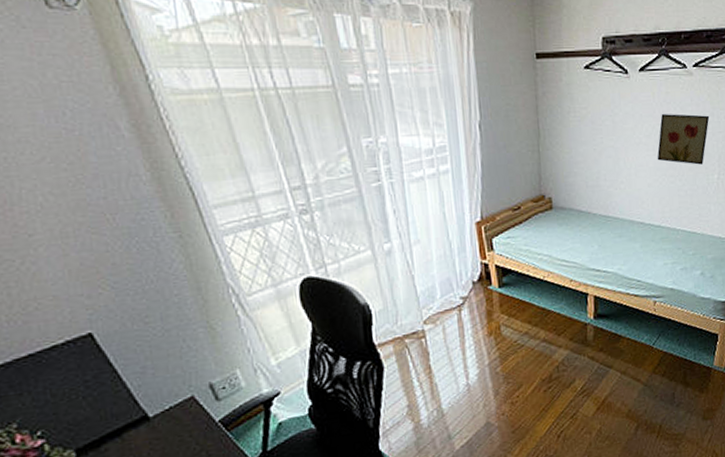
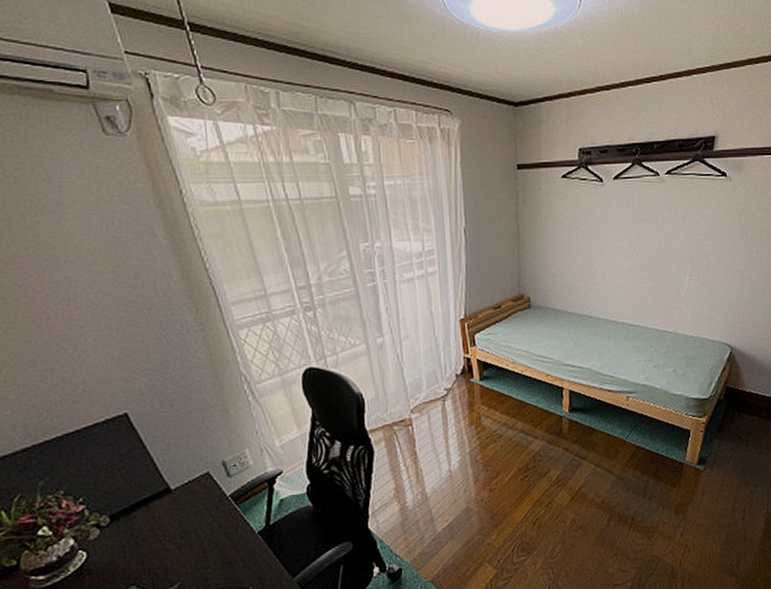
wall art: present [657,114,710,165] -> none [630,218,682,267]

